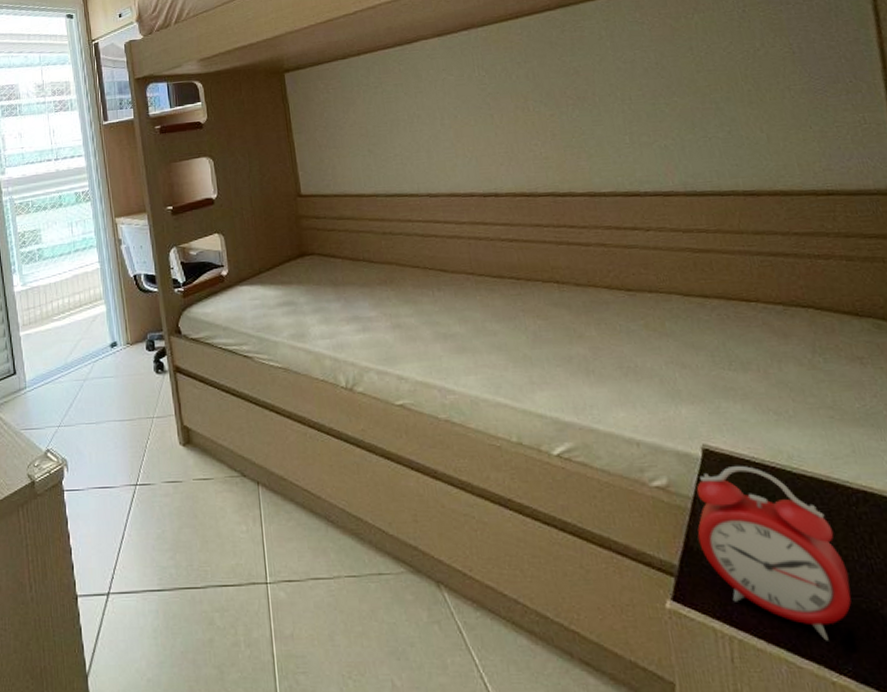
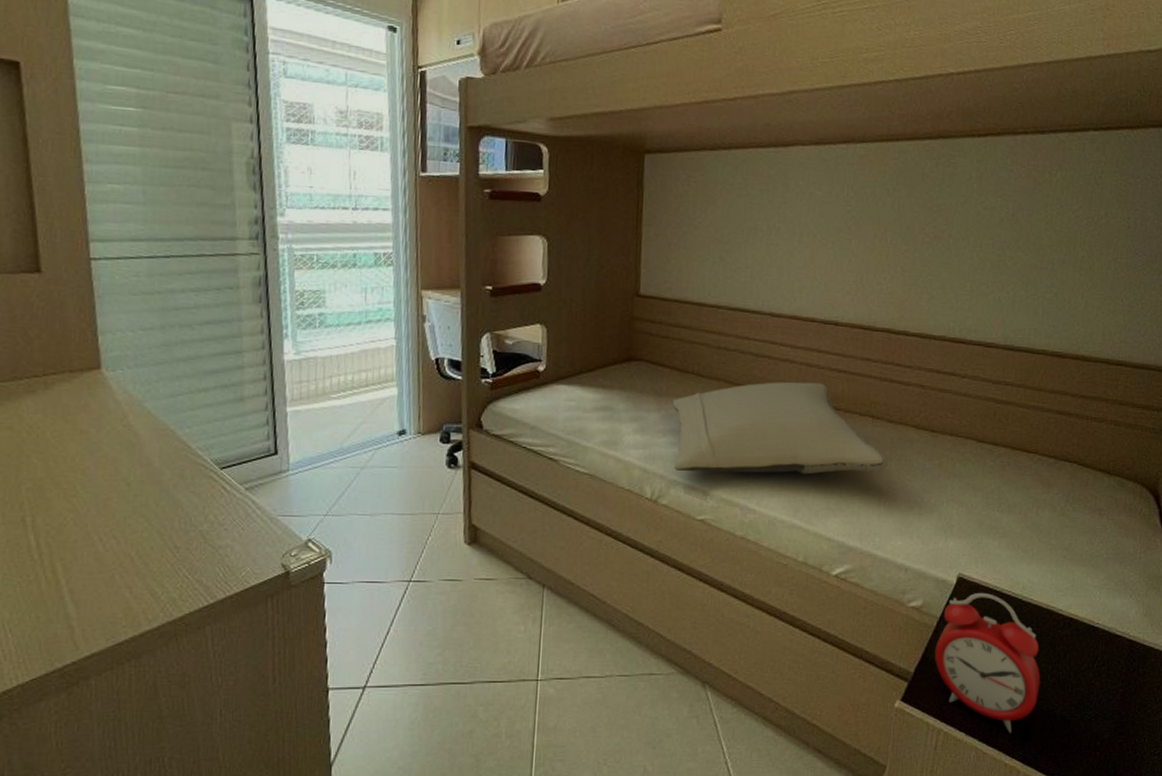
pillow: none [349,254,587,357] -> present [672,382,888,475]

